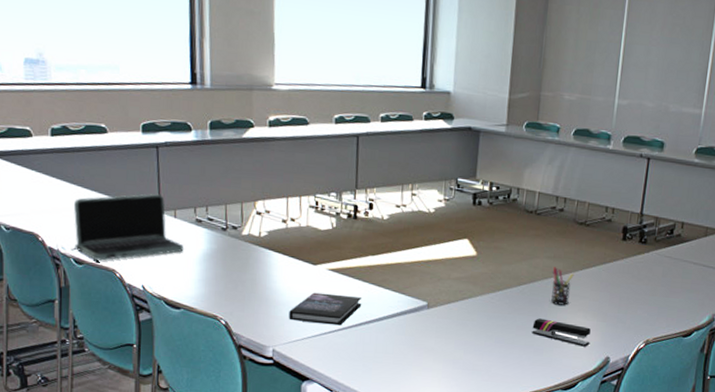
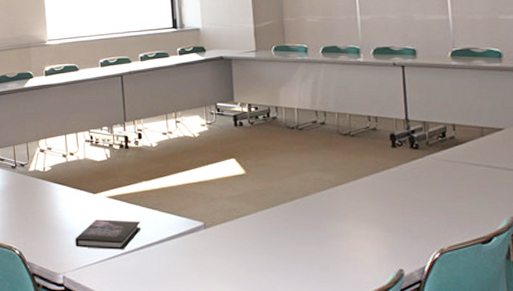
stapler: present [532,318,591,347] -> none [313,232,379,260]
pen holder: present [551,267,574,305] -> none [325,179,348,217]

